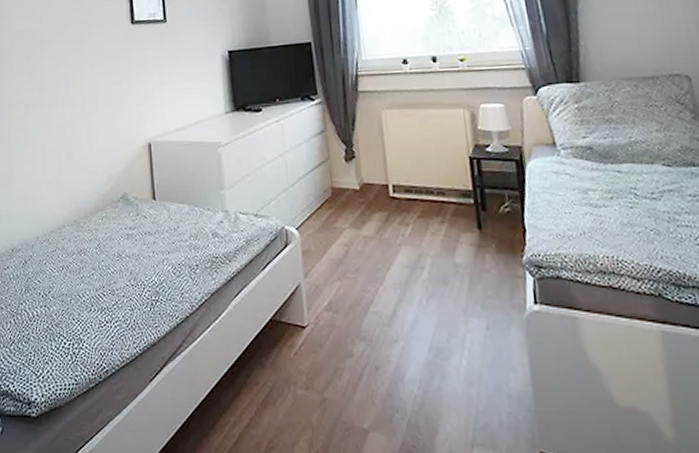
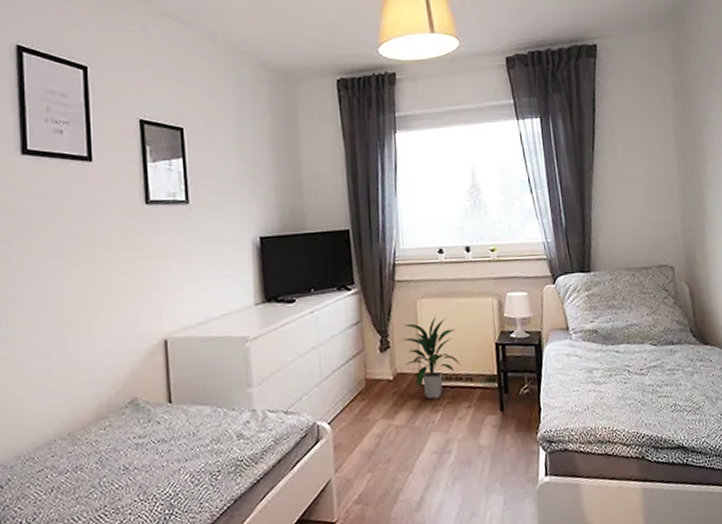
indoor plant: none [367,126,432,212] -> present [402,315,461,399]

